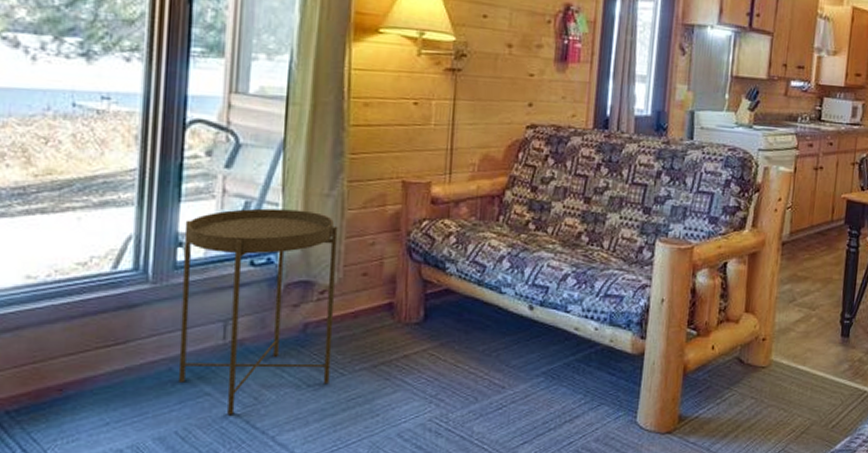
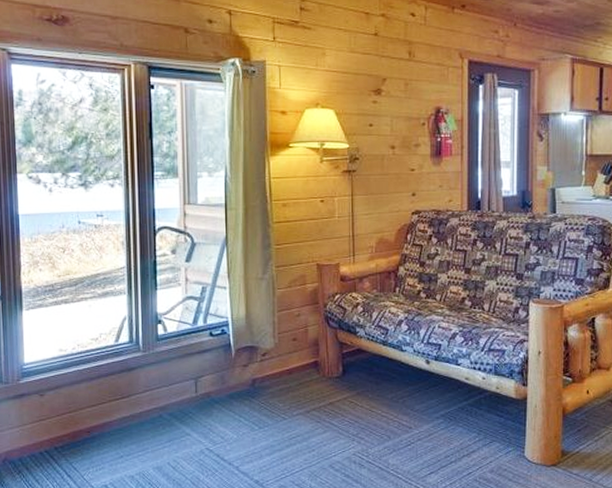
side table: present [178,208,338,415] -> none [161,291,275,450]

